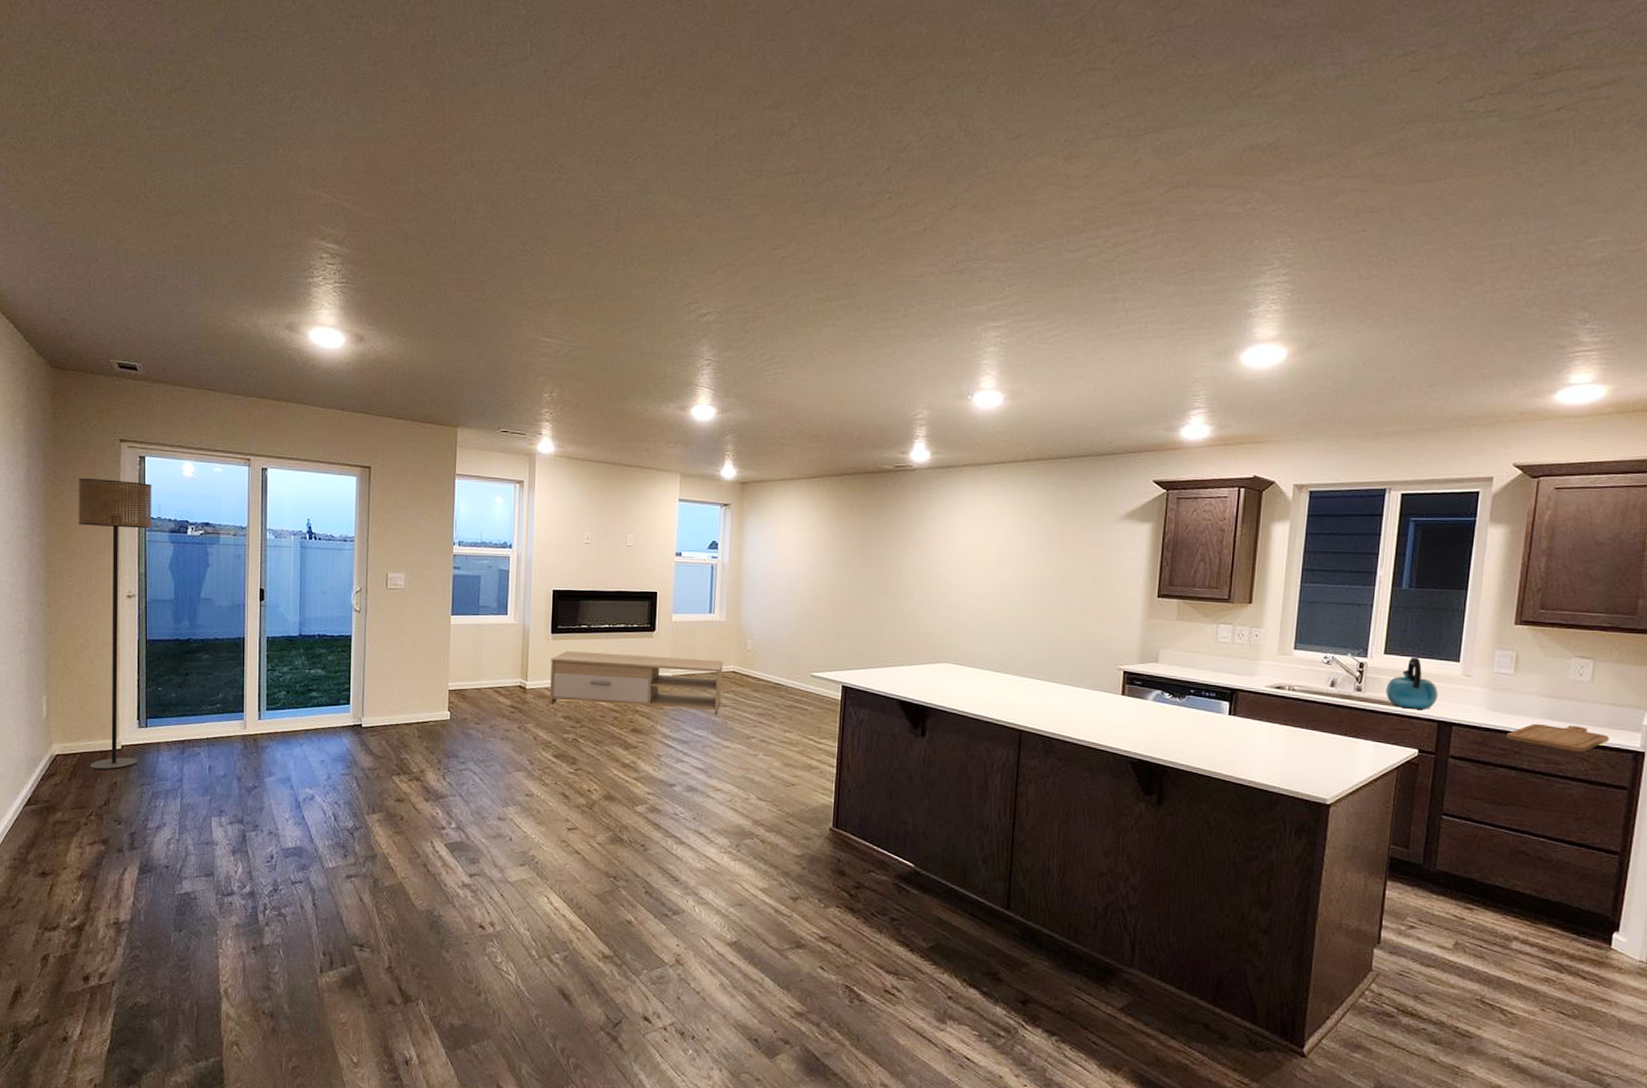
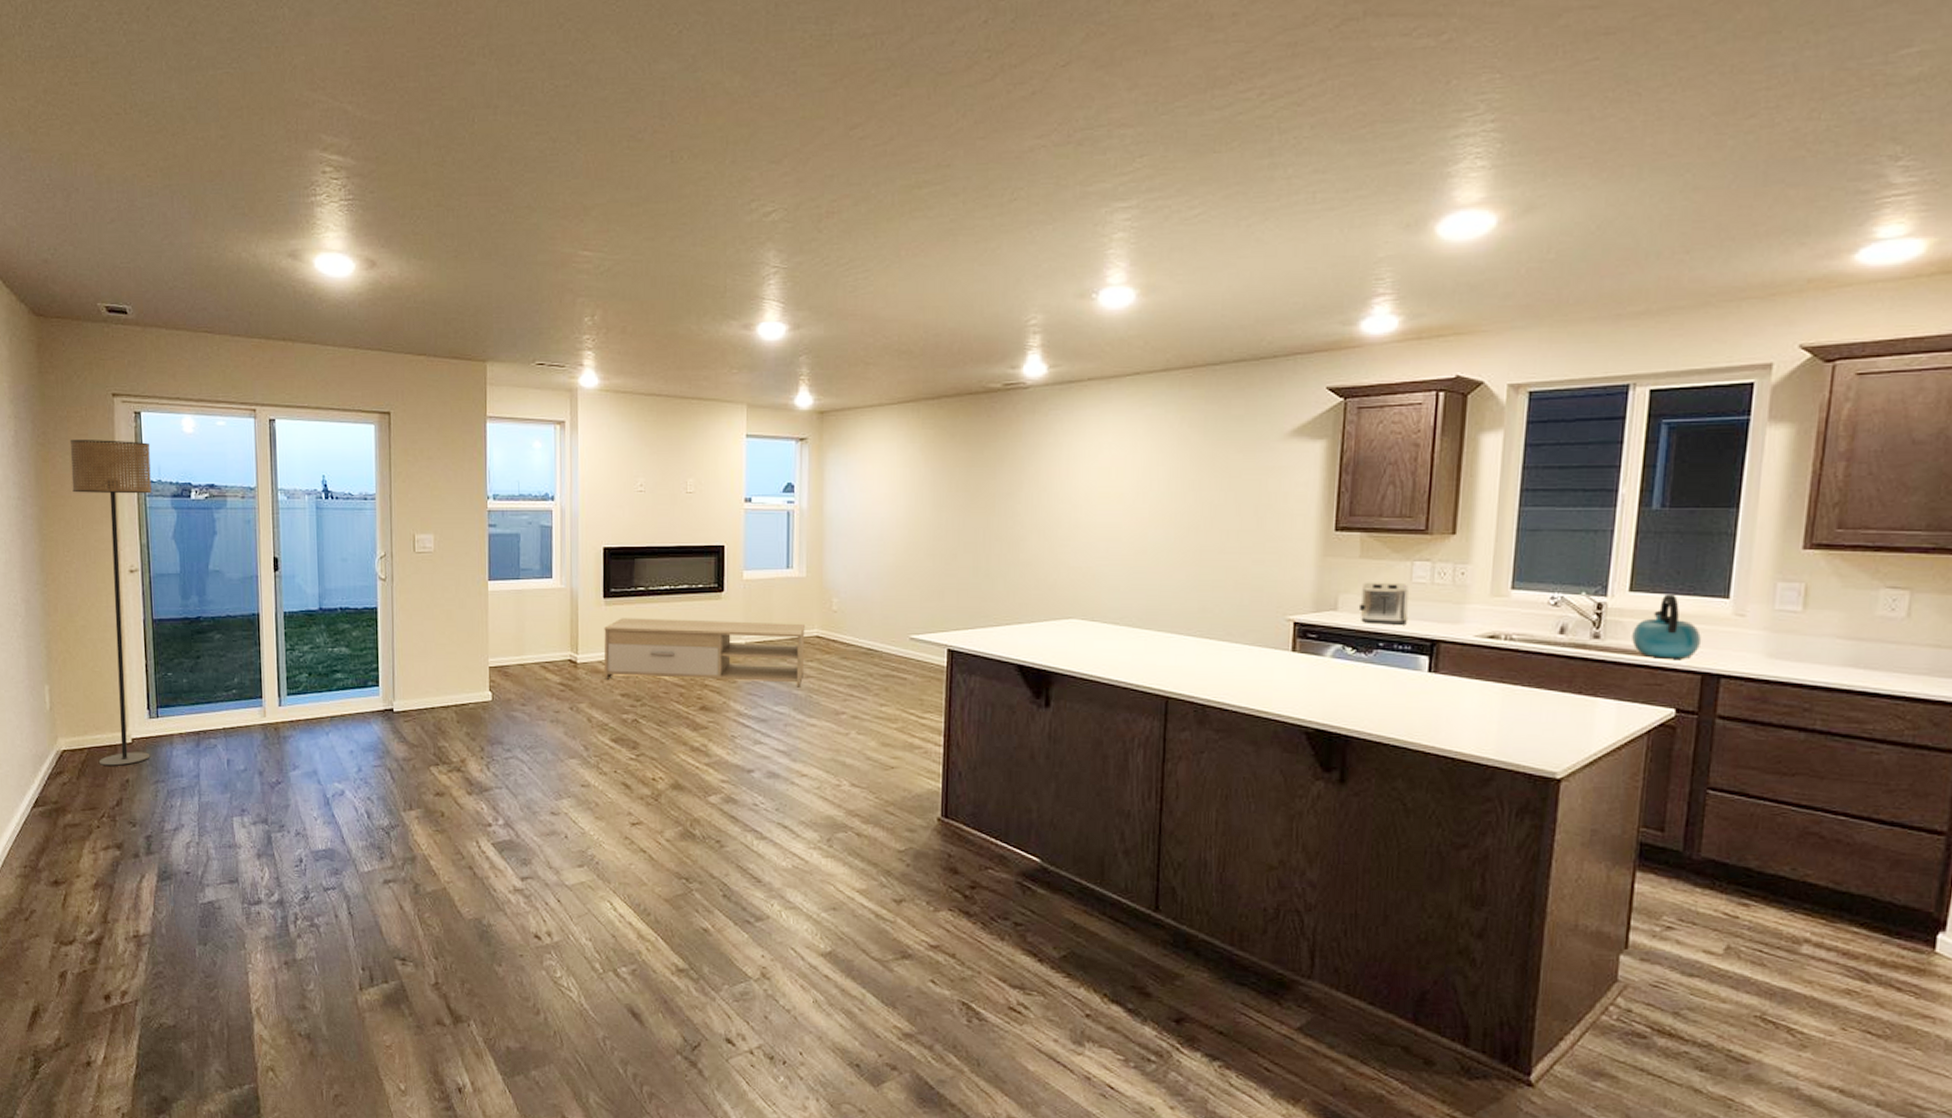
toaster: none [1175,640,1214,676] -> present [1358,582,1409,625]
chopping board: present [1506,723,1609,753] -> none [1793,672,1931,708]

